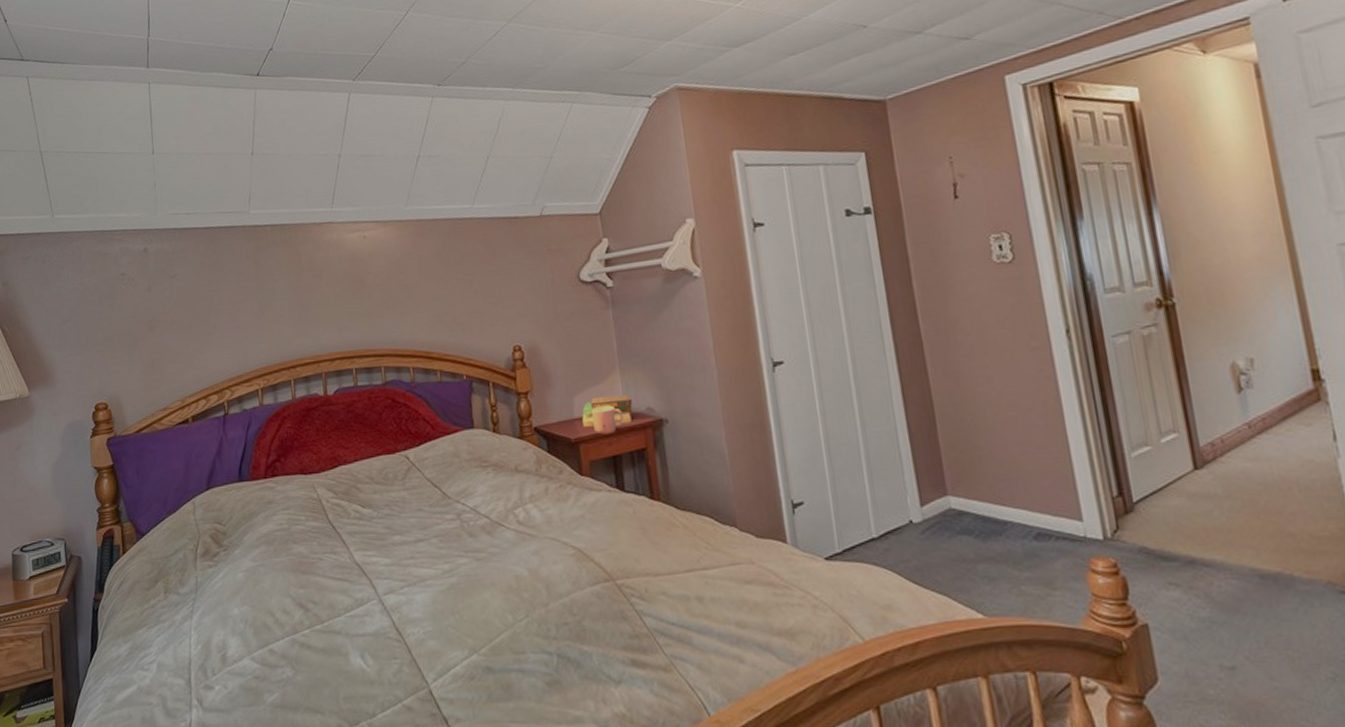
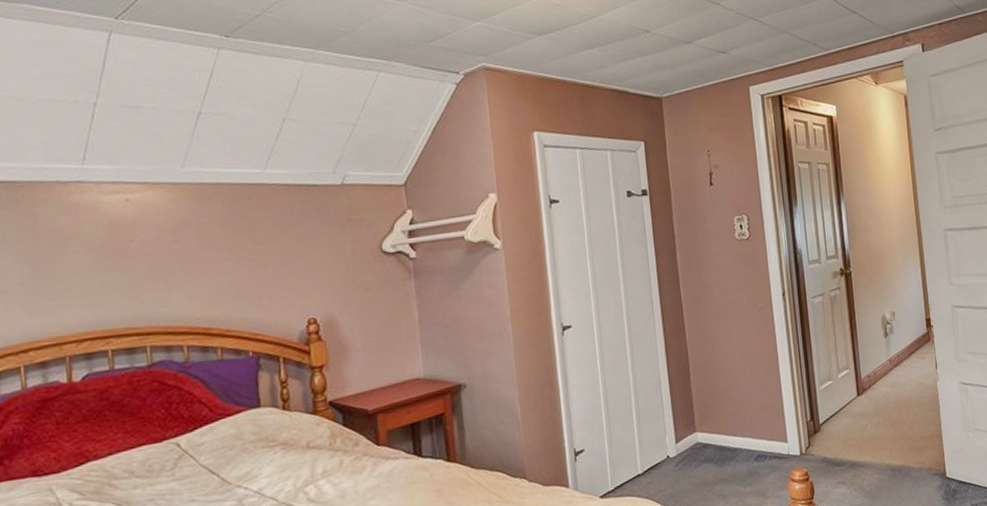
books: present [582,394,633,427] -> none [380,362,433,397]
mug: present [590,405,624,435] -> none [389,374,423,404]

